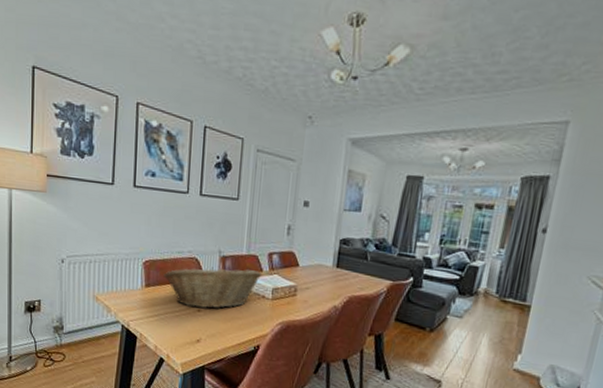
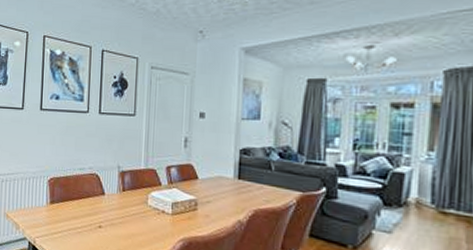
fruit basket: present [163,267,263,308] -> none [66,182,161,225]

